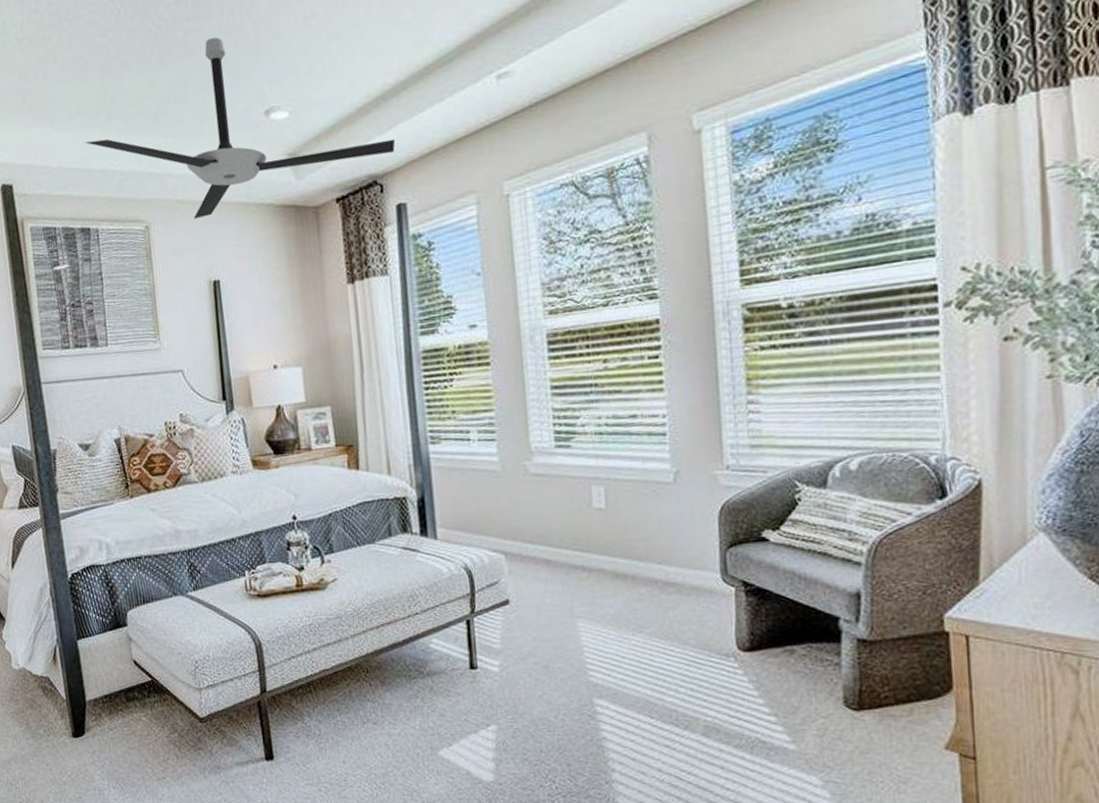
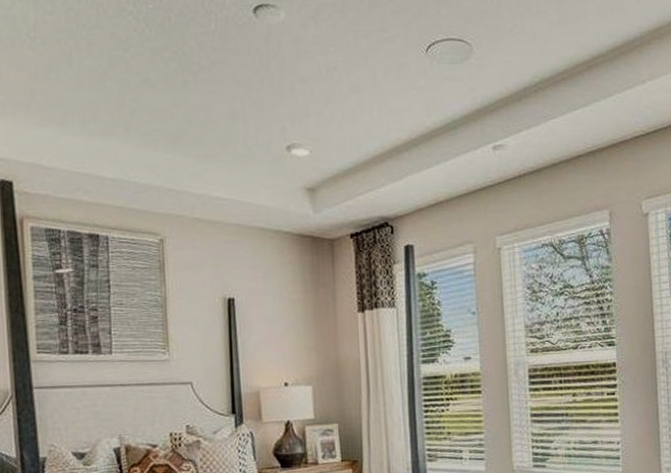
ceiling fan: present [85,37,396,220] -> none [98,72,406,238]

